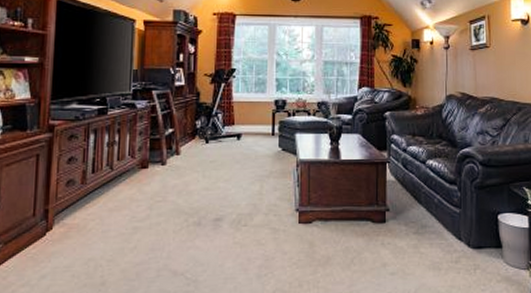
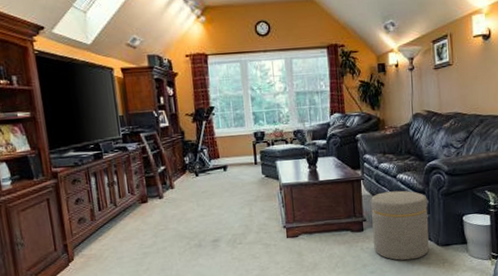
ottoman: none [396,178,460,263] -> present [371,190,430,261]

